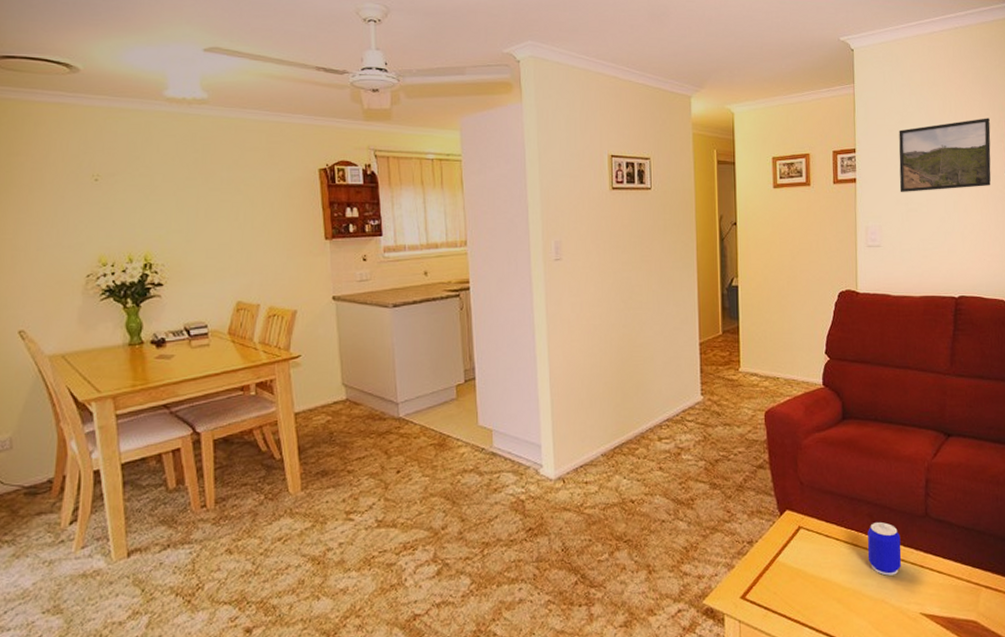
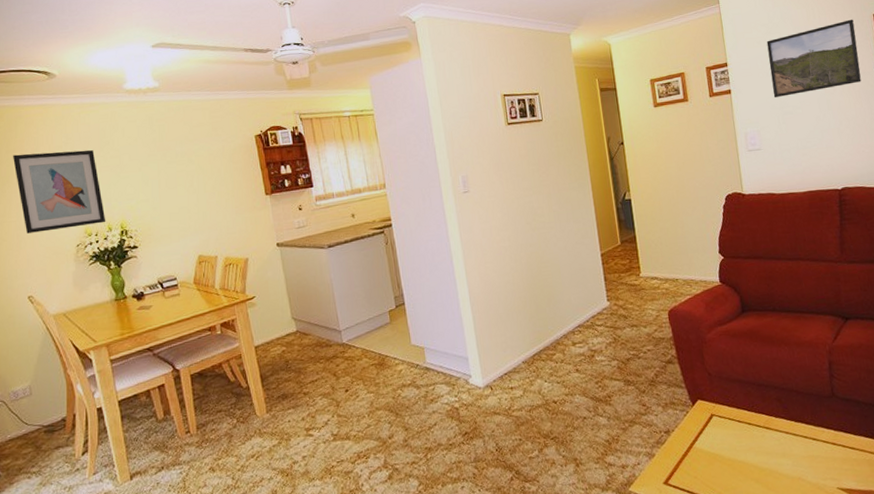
wall art: none [15,159,127,255] -> present [13,149,106,234]
beer can: present [867,522,902,576] -> none [777,405,814,455]

